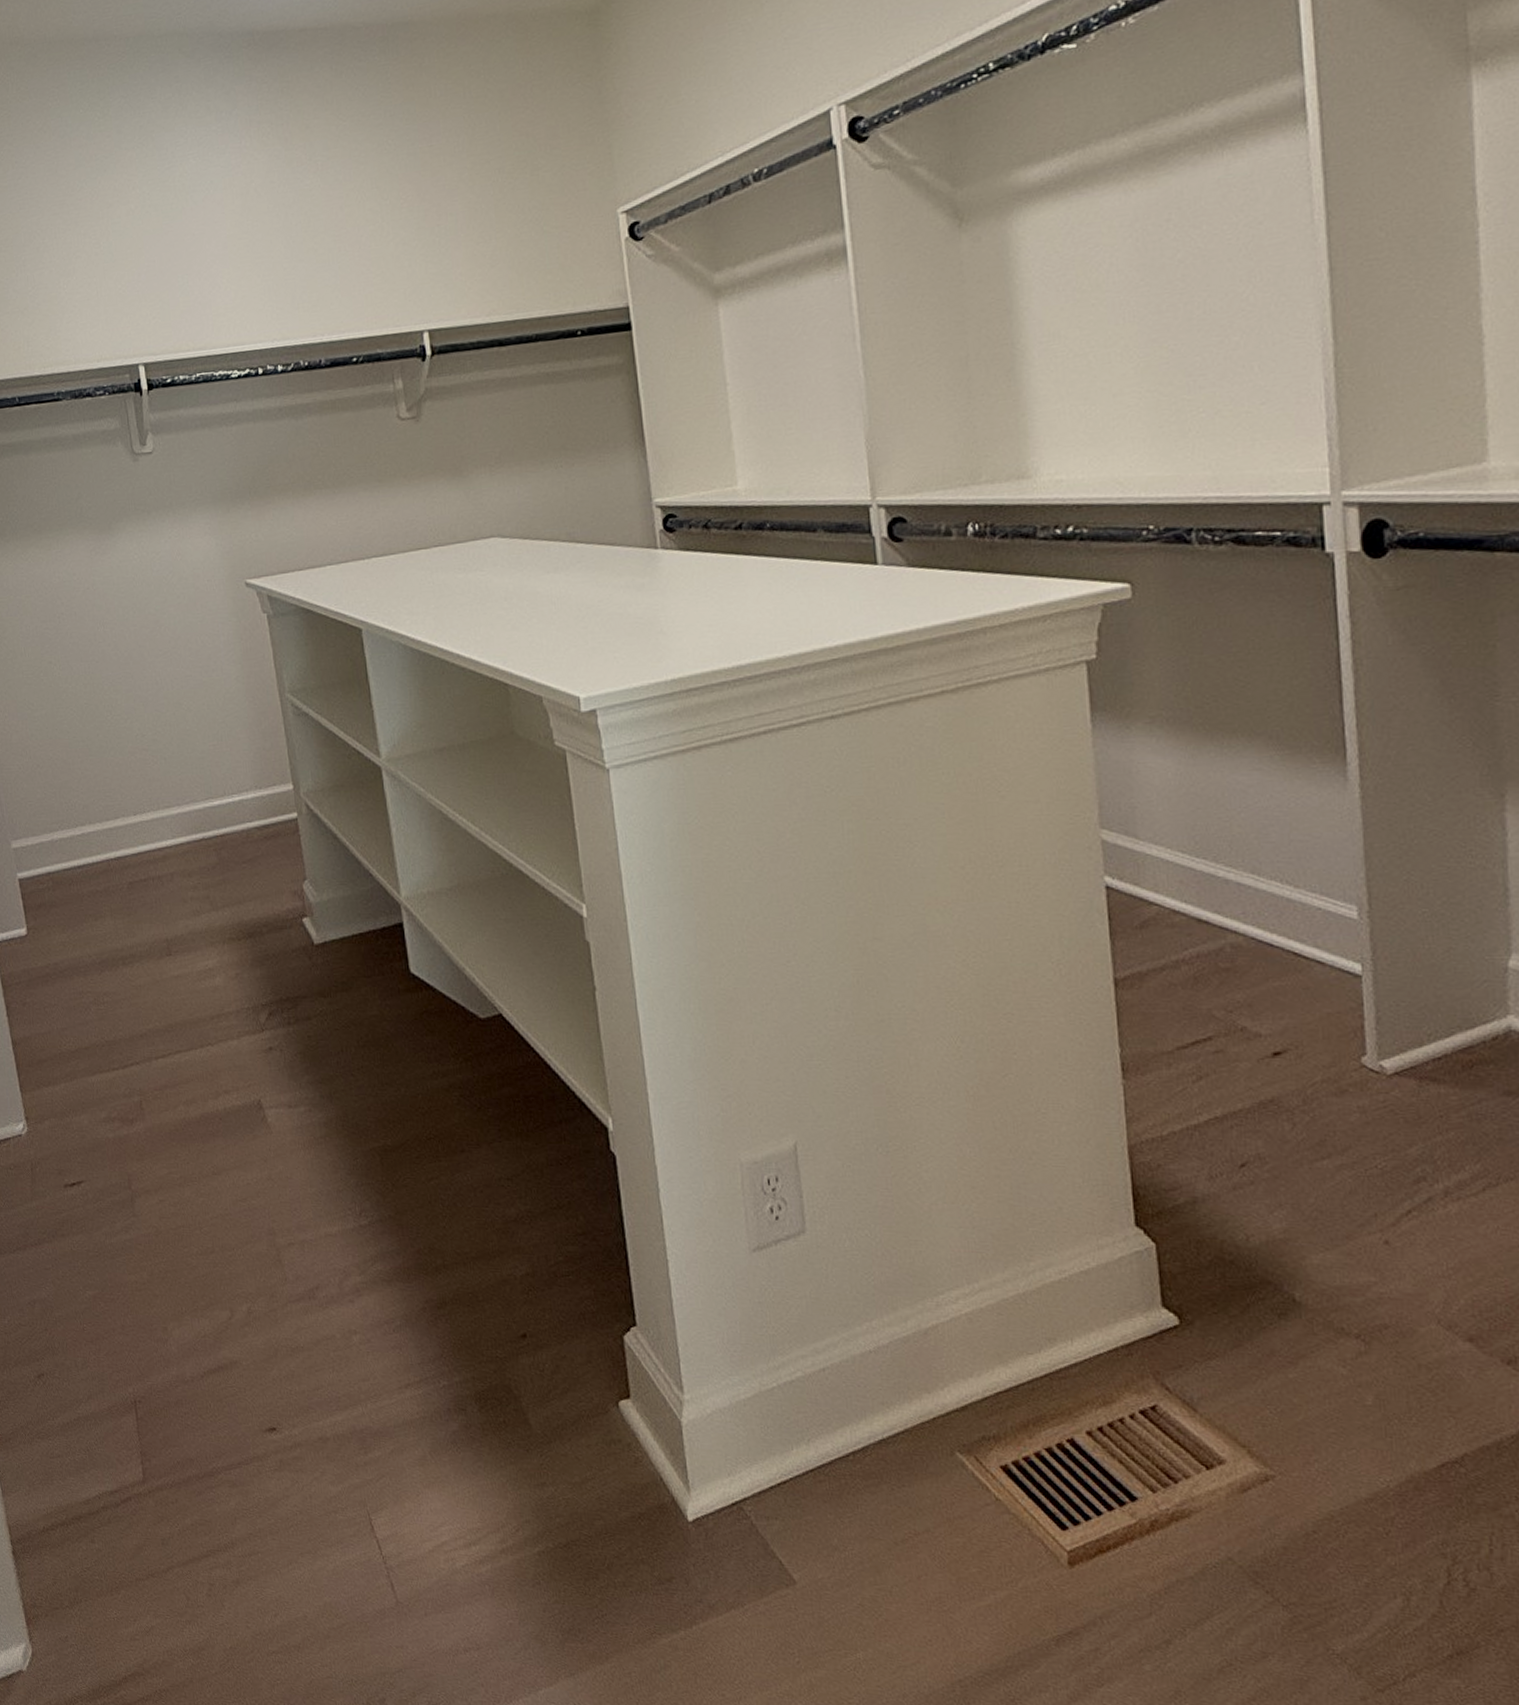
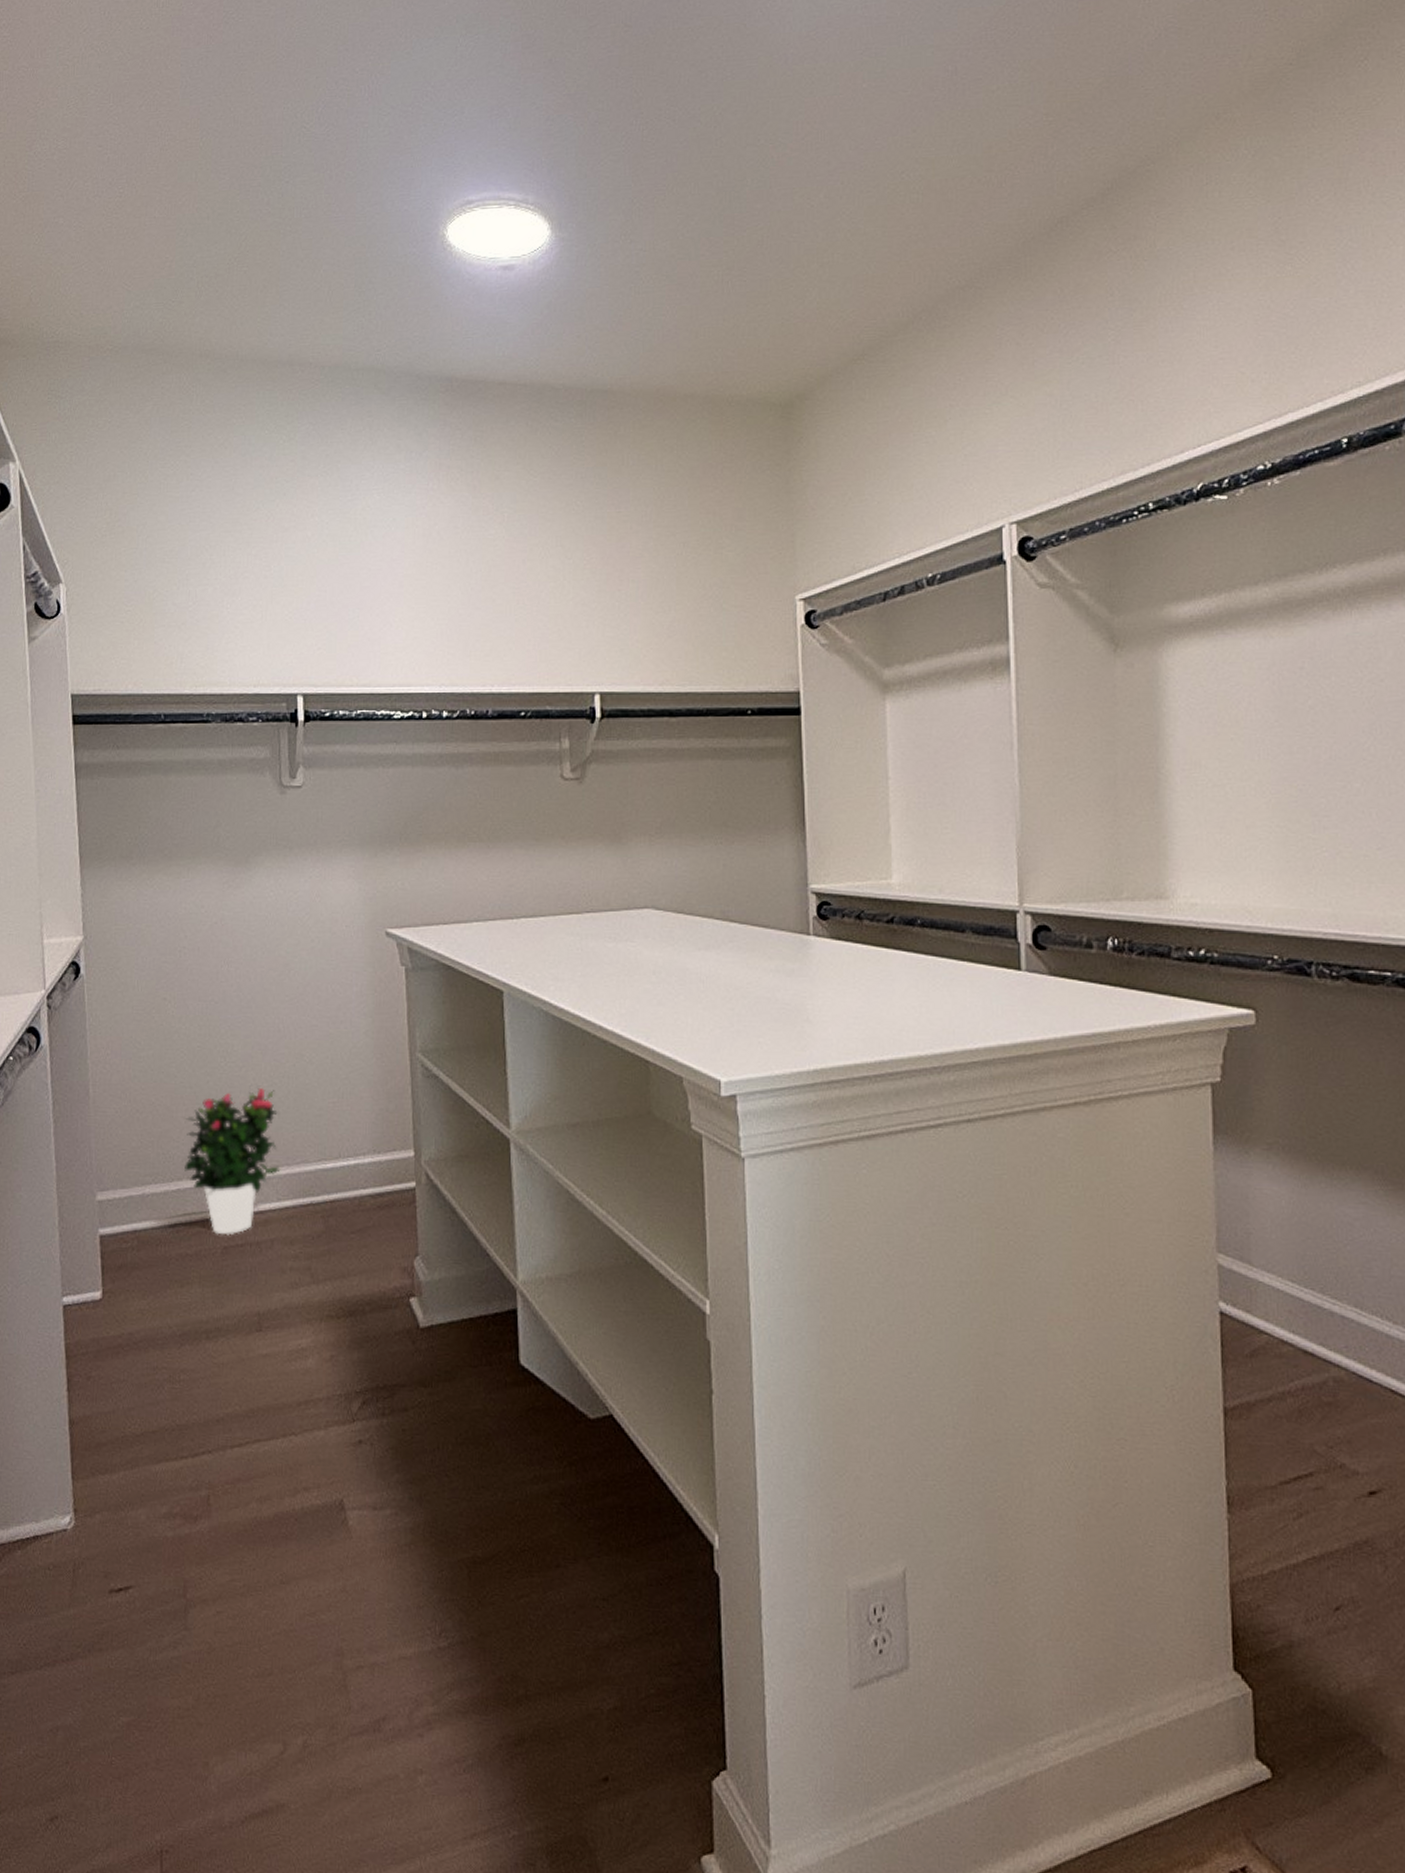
potted flower: none [82,737,172,872] -> present [184,1088,281,1236]

